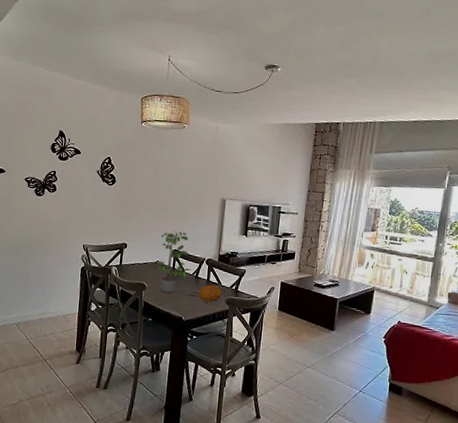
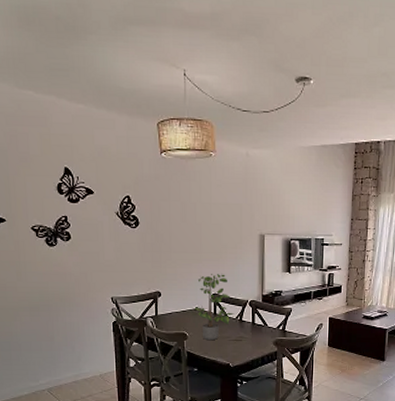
fruit: present [198,284,223,303] -> none [244,327,270,346]

